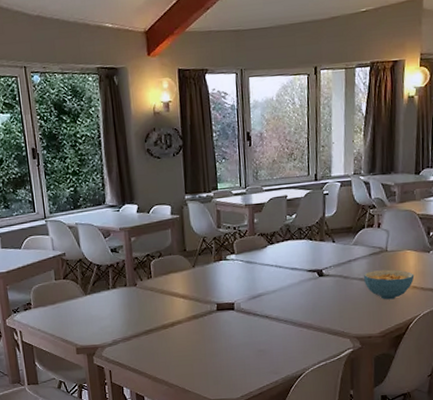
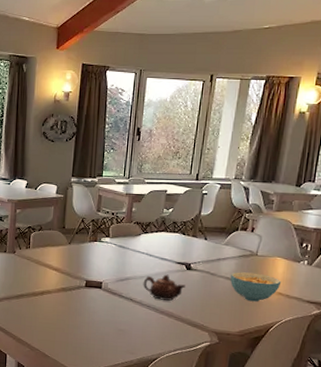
teapot: none [276,284,320,313] -> present [143,274,185,301]

